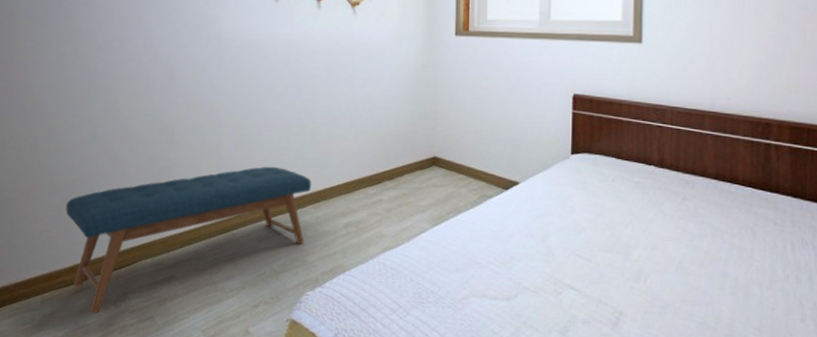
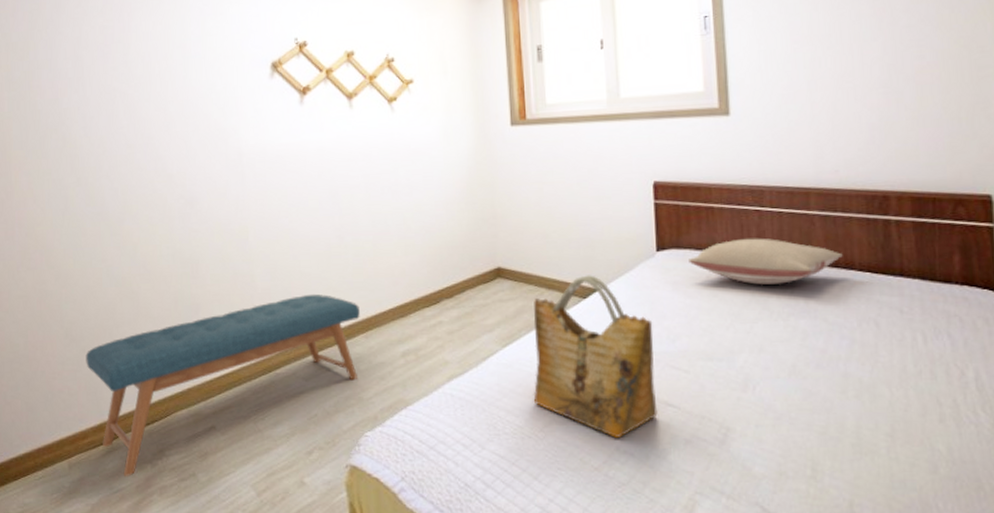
grocery bag: none [455,169,563,315] -> present [533,275,658,439]
pillow: none [598,149,729,191] -> present [688,238,843,285]

